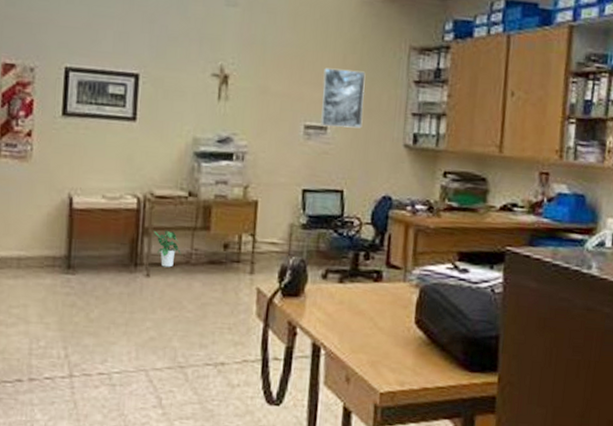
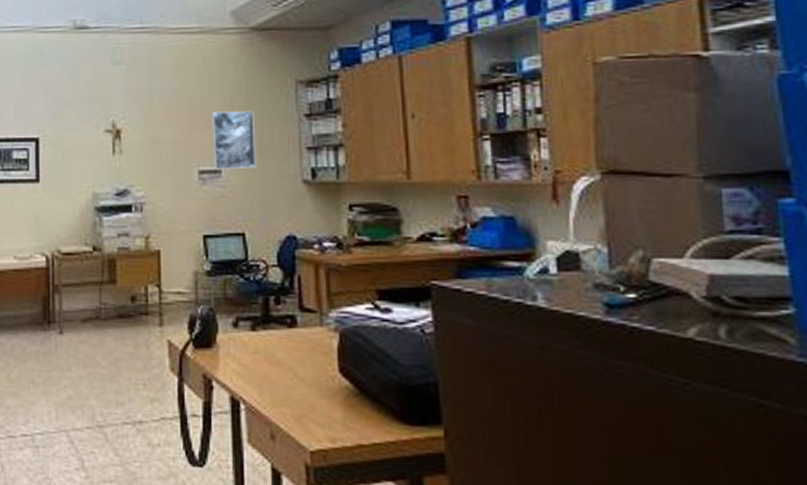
potted plant: present [153,230,181,268] -> none [63,287,91,324]

